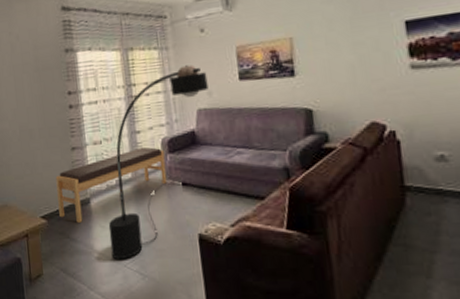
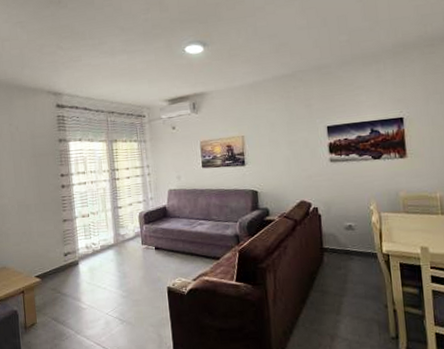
bench: present [56,147,167,223] -> none [49,219,143,280]
floor lamp: present [108,64,209,260] -> none [93,155,178,310]

